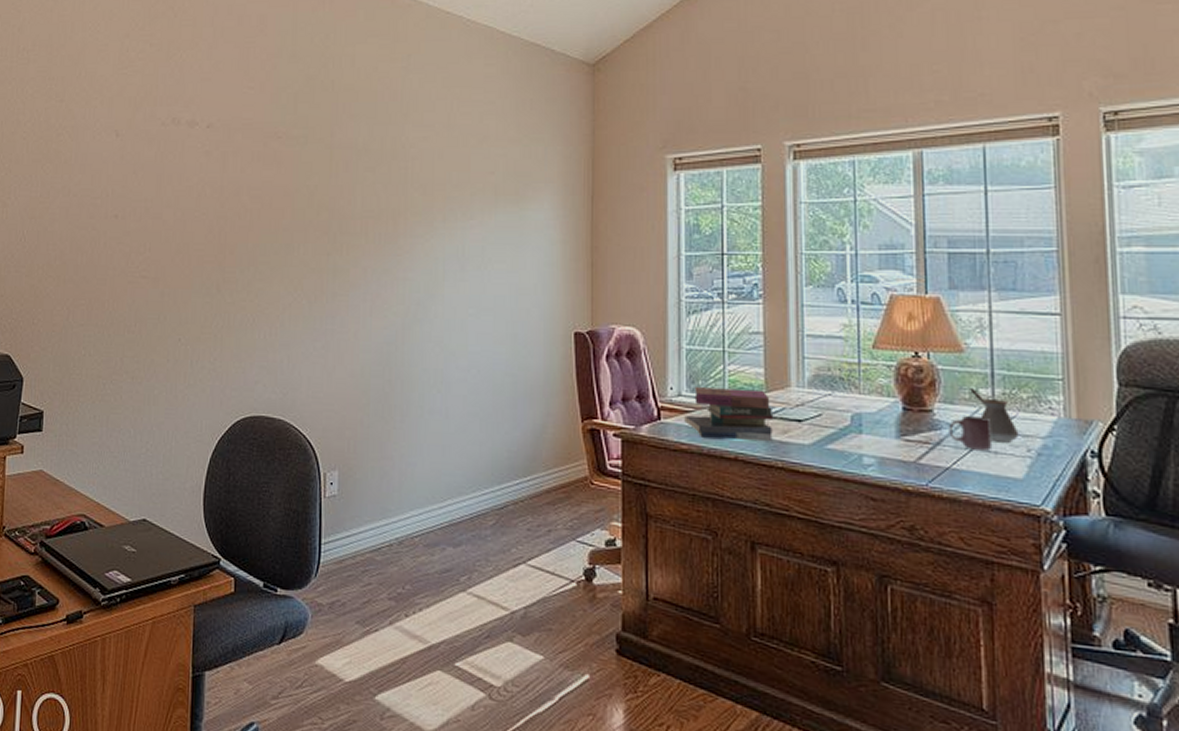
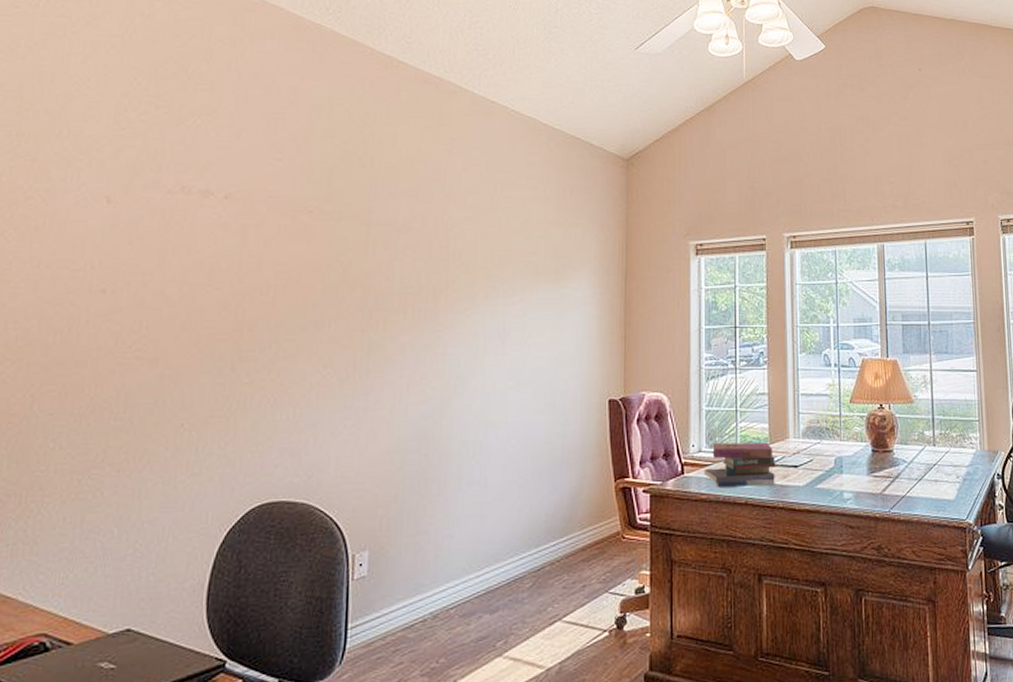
cup: present [948,416,993,452] -> none [904,453,934,481]
coffee pot: present [968,388,1019,444] -> none [917,431,951,474]

